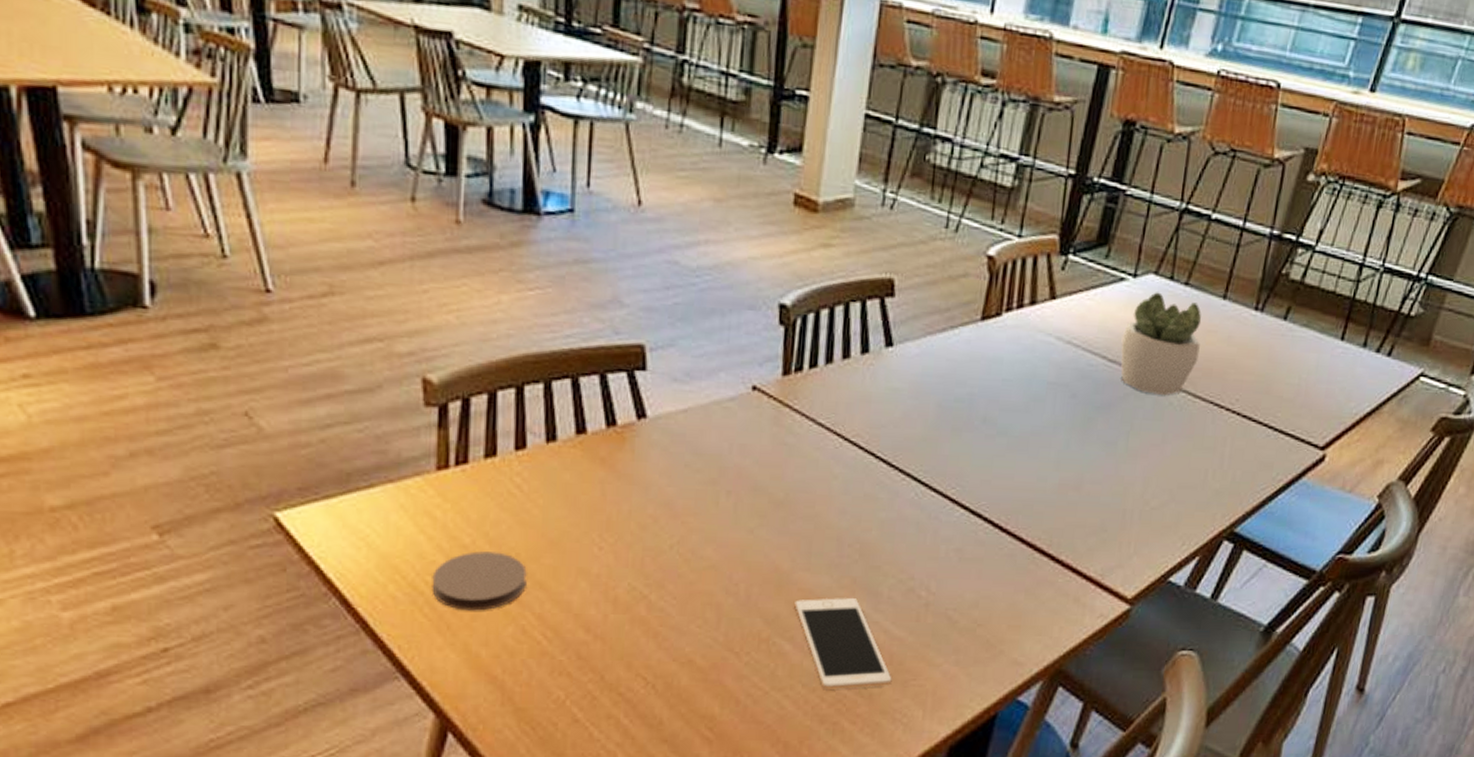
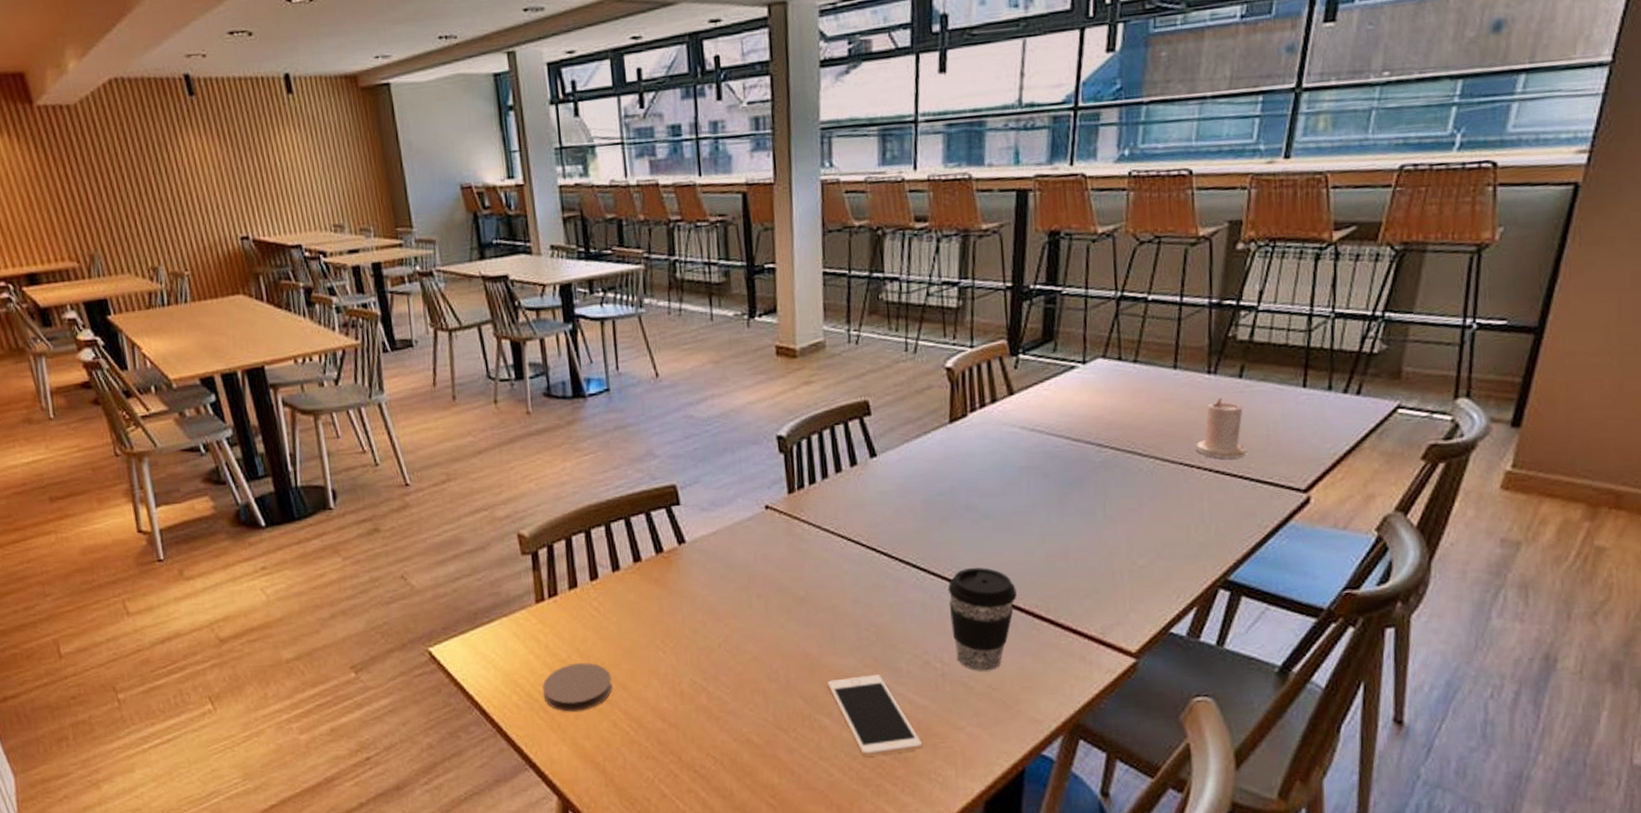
coffee cup: none [944,488,1022,605] -> present [947,567,1017,671]
succulent plant: present [1120,292,1201,396] -> none [1081,373,1160,464]
candle: none [1228,338,1282,405] -> present [1195,398,1247,459]

